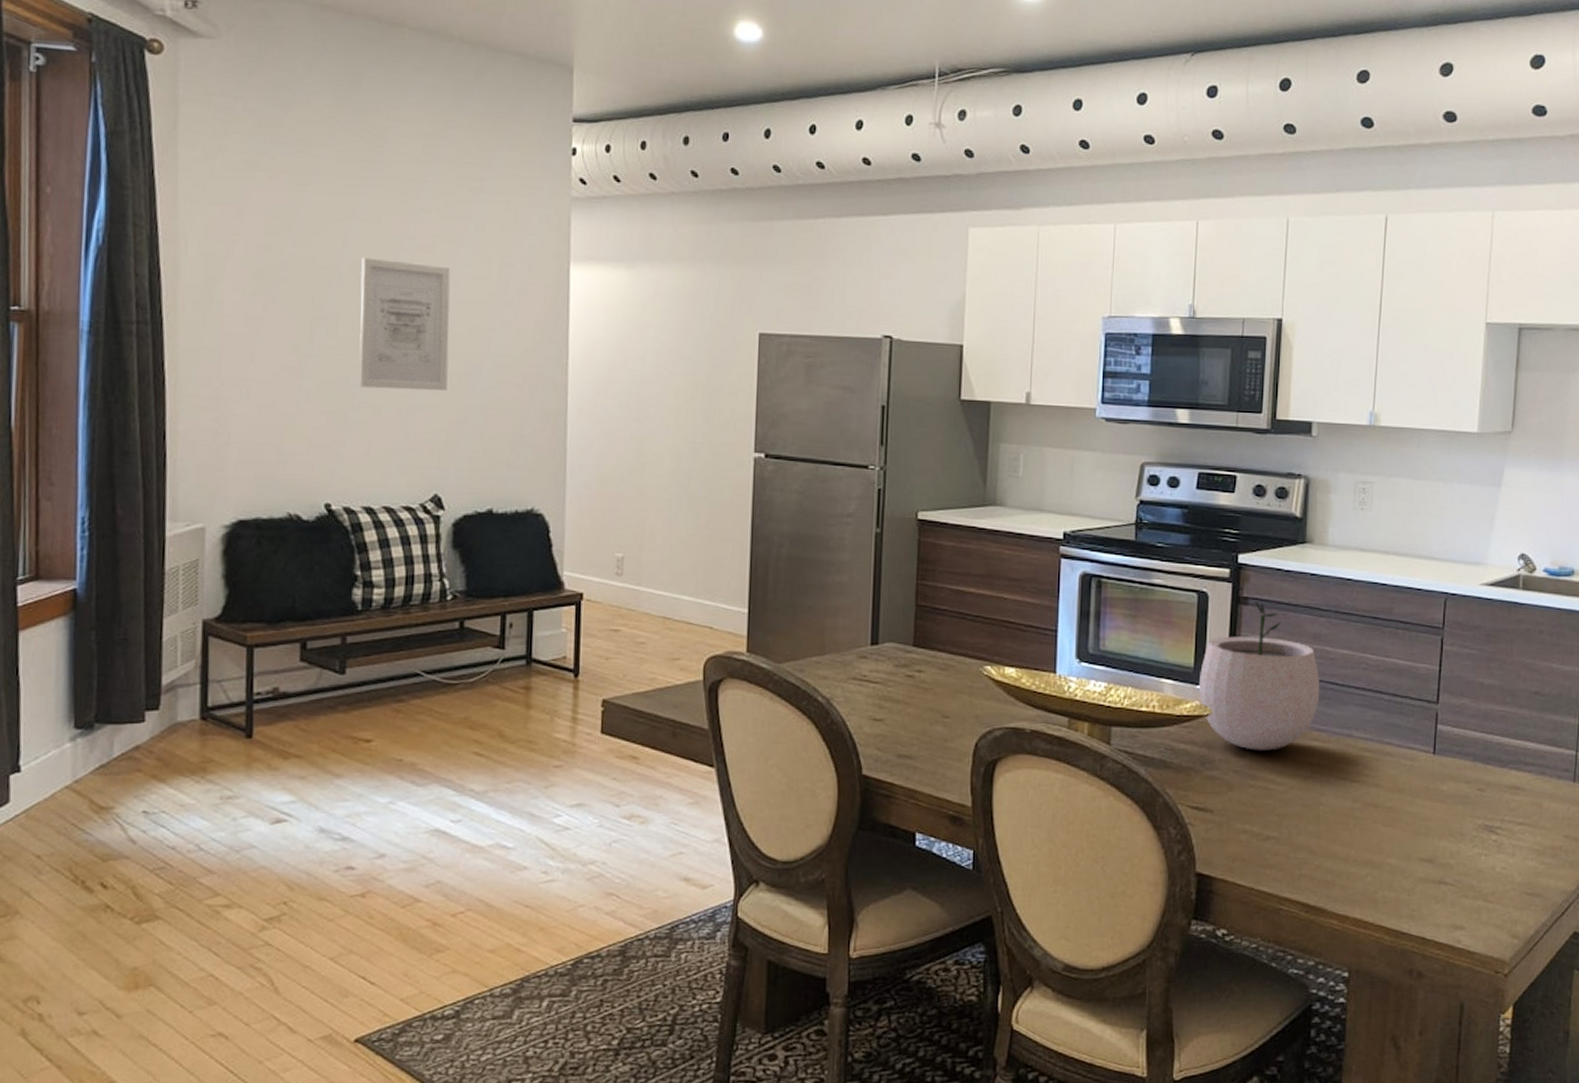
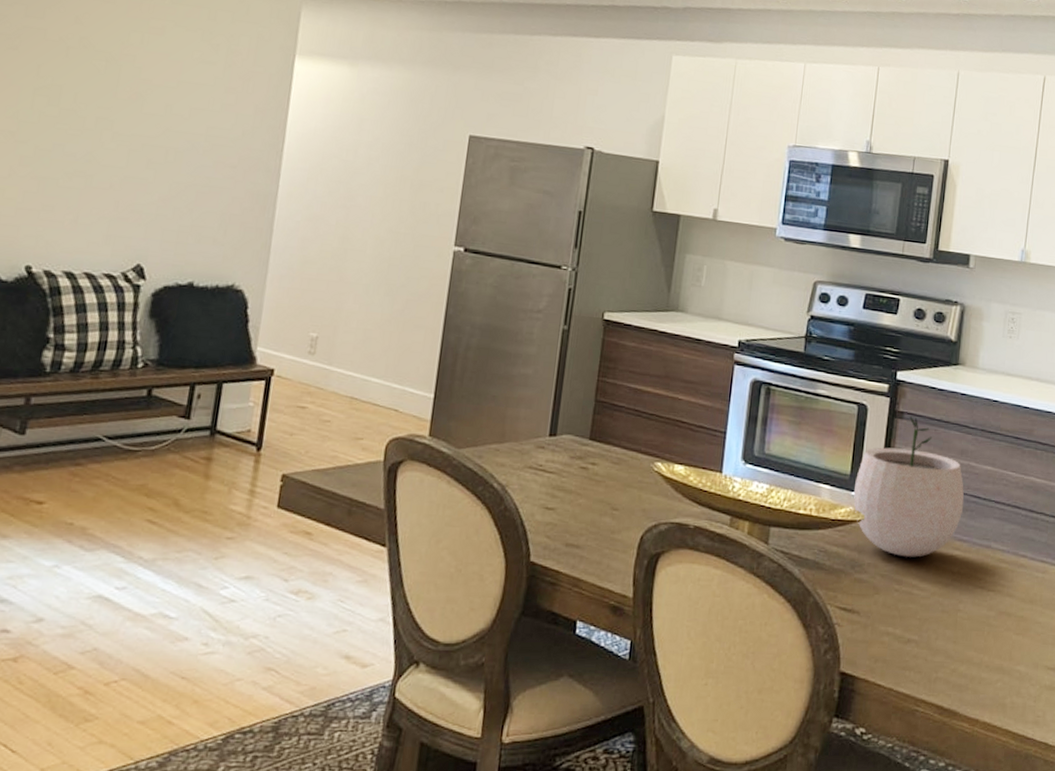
wall art: present [359,257,451,392] -> none [75,34,179,166]

